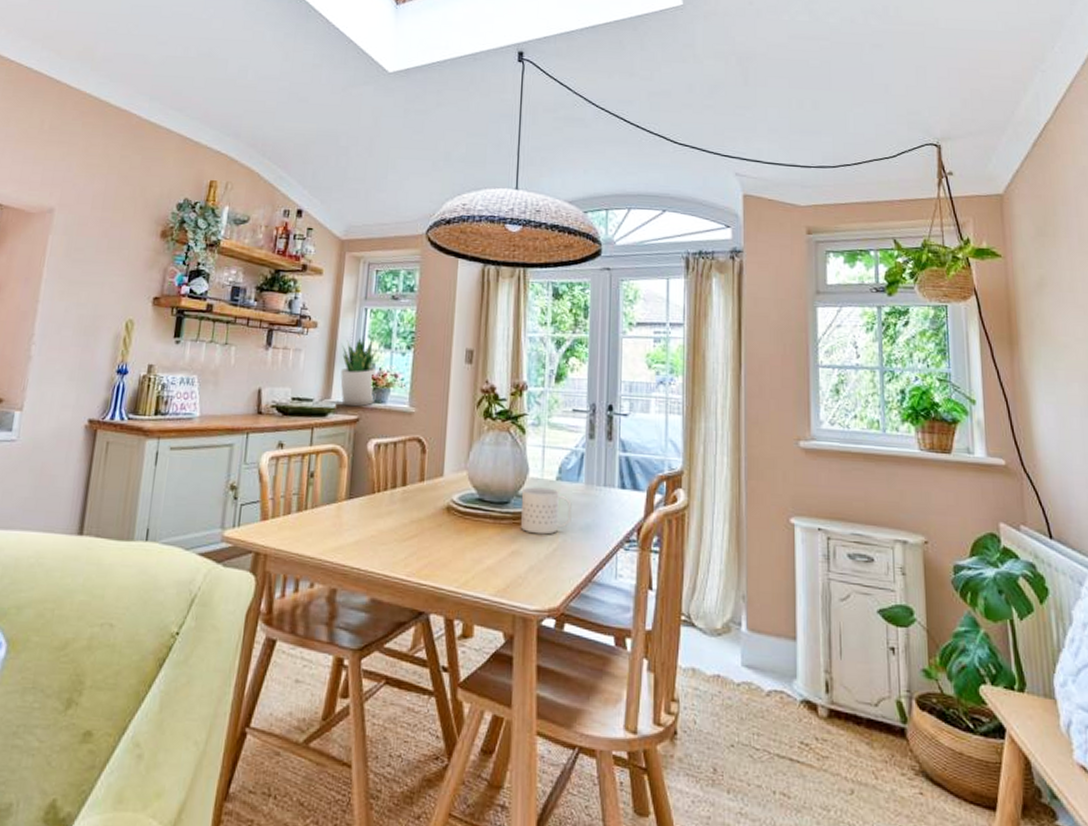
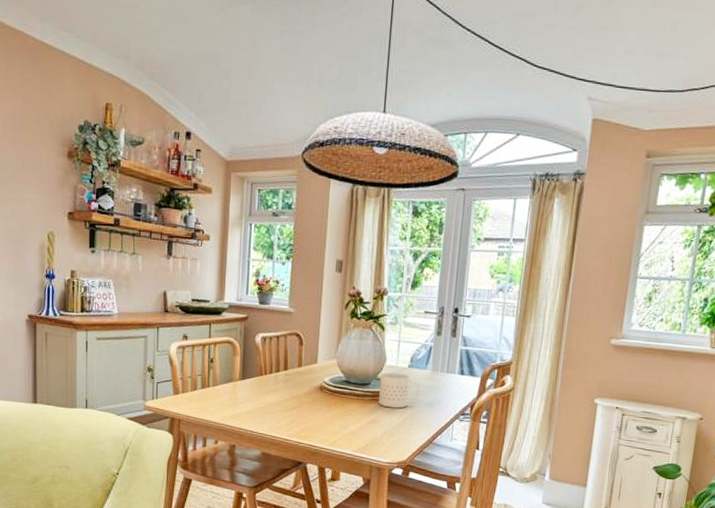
planter: present [340,335,377,407] -> none [231,247,261,307]

